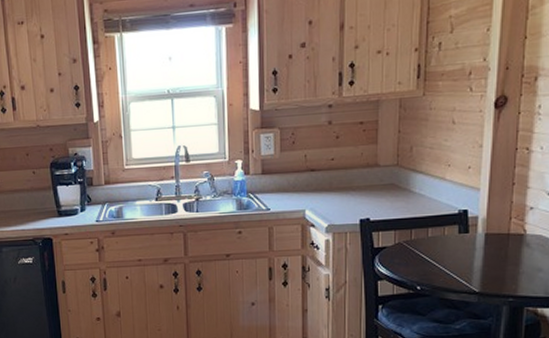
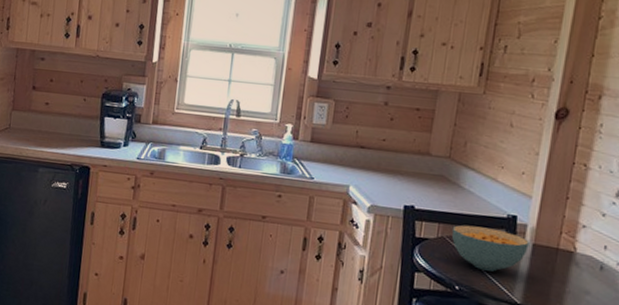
cereal bowl: none [408,226,482,267] -> present [451,225,529,272]

